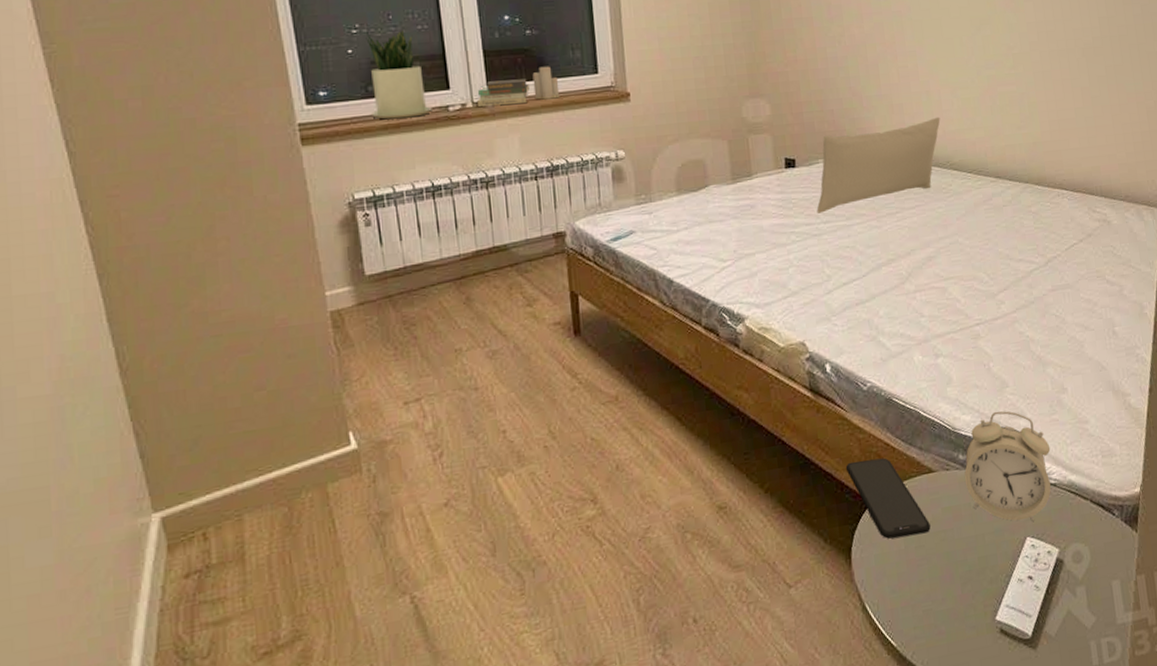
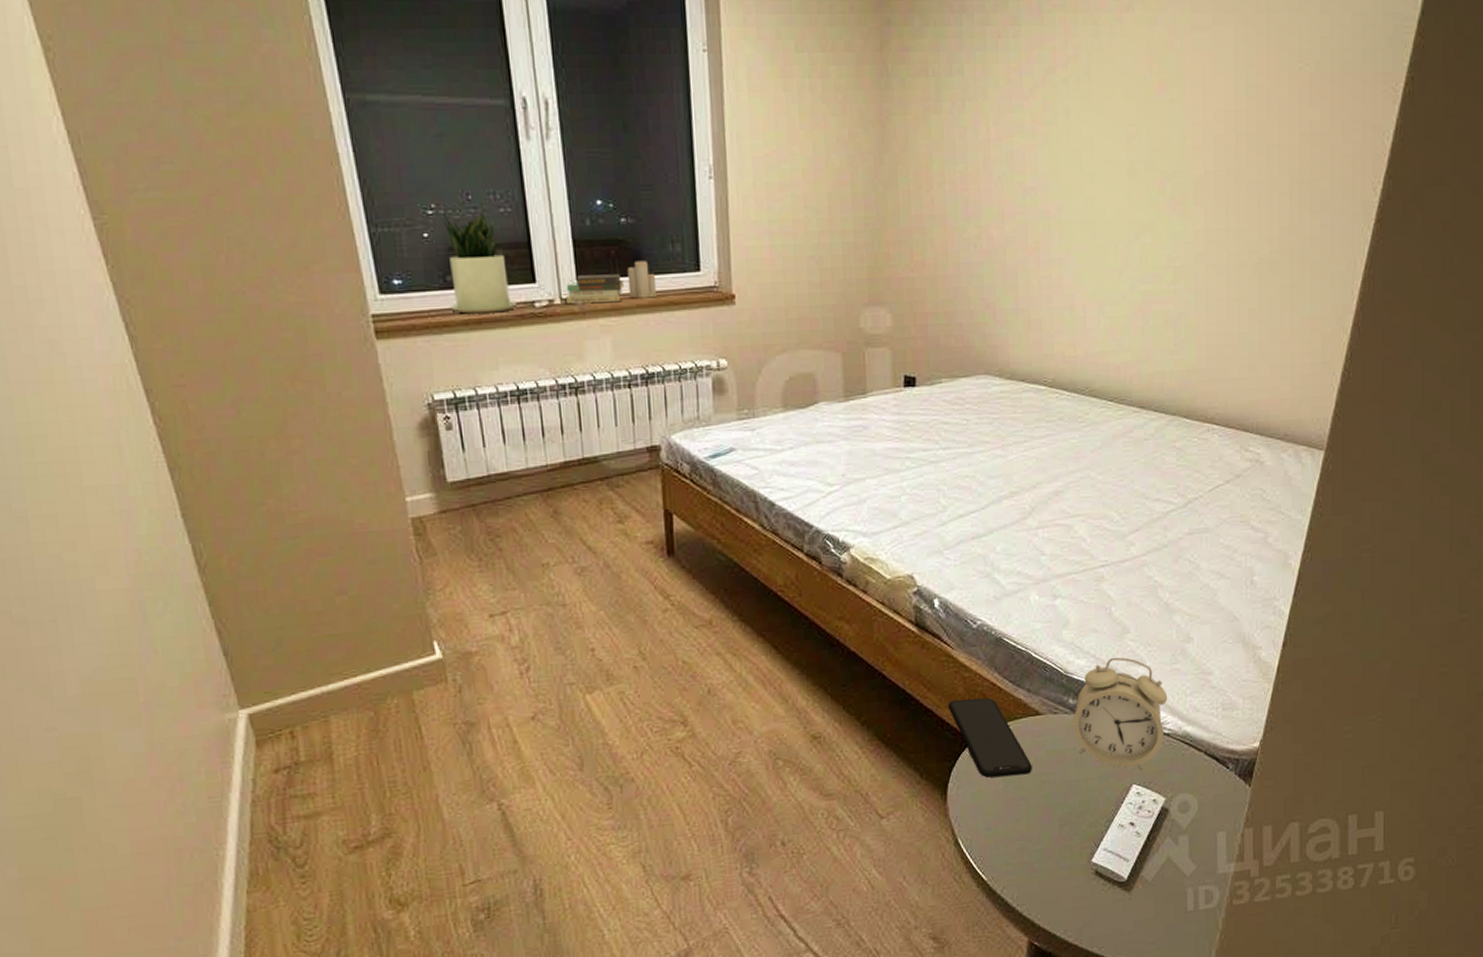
pillow: present [816,116,941,214] -> none [936,336,1083,438]

